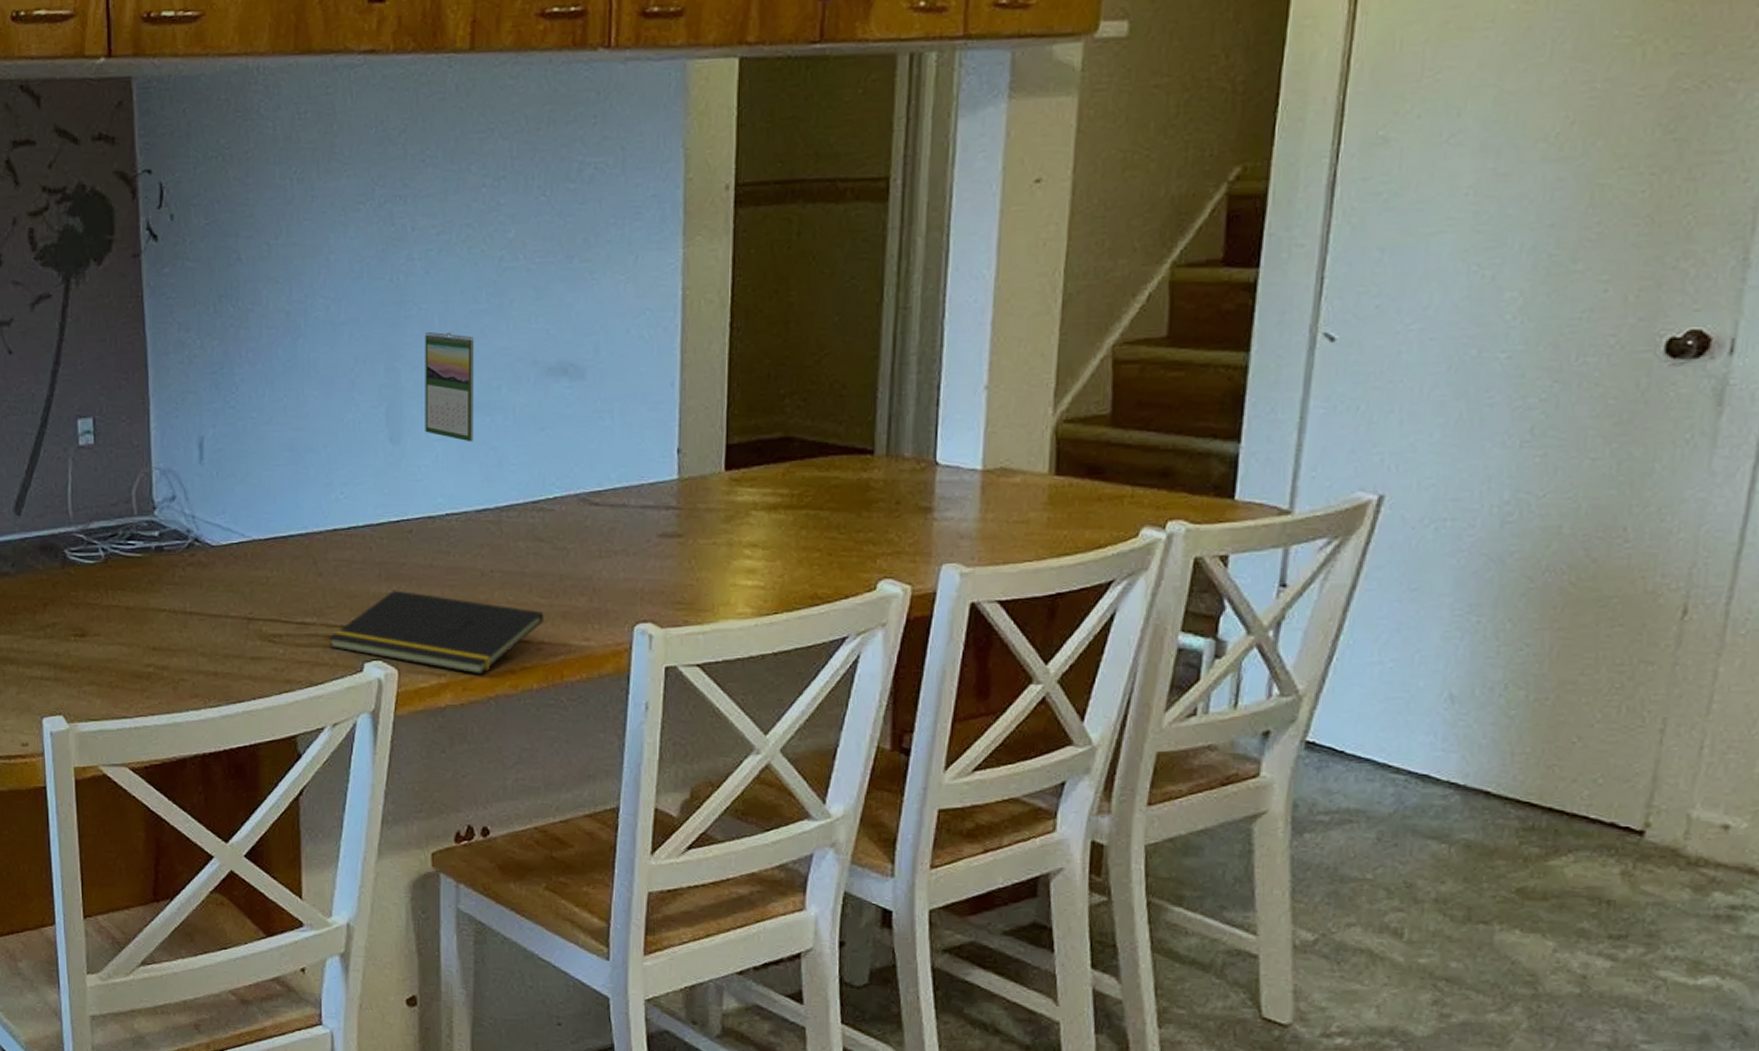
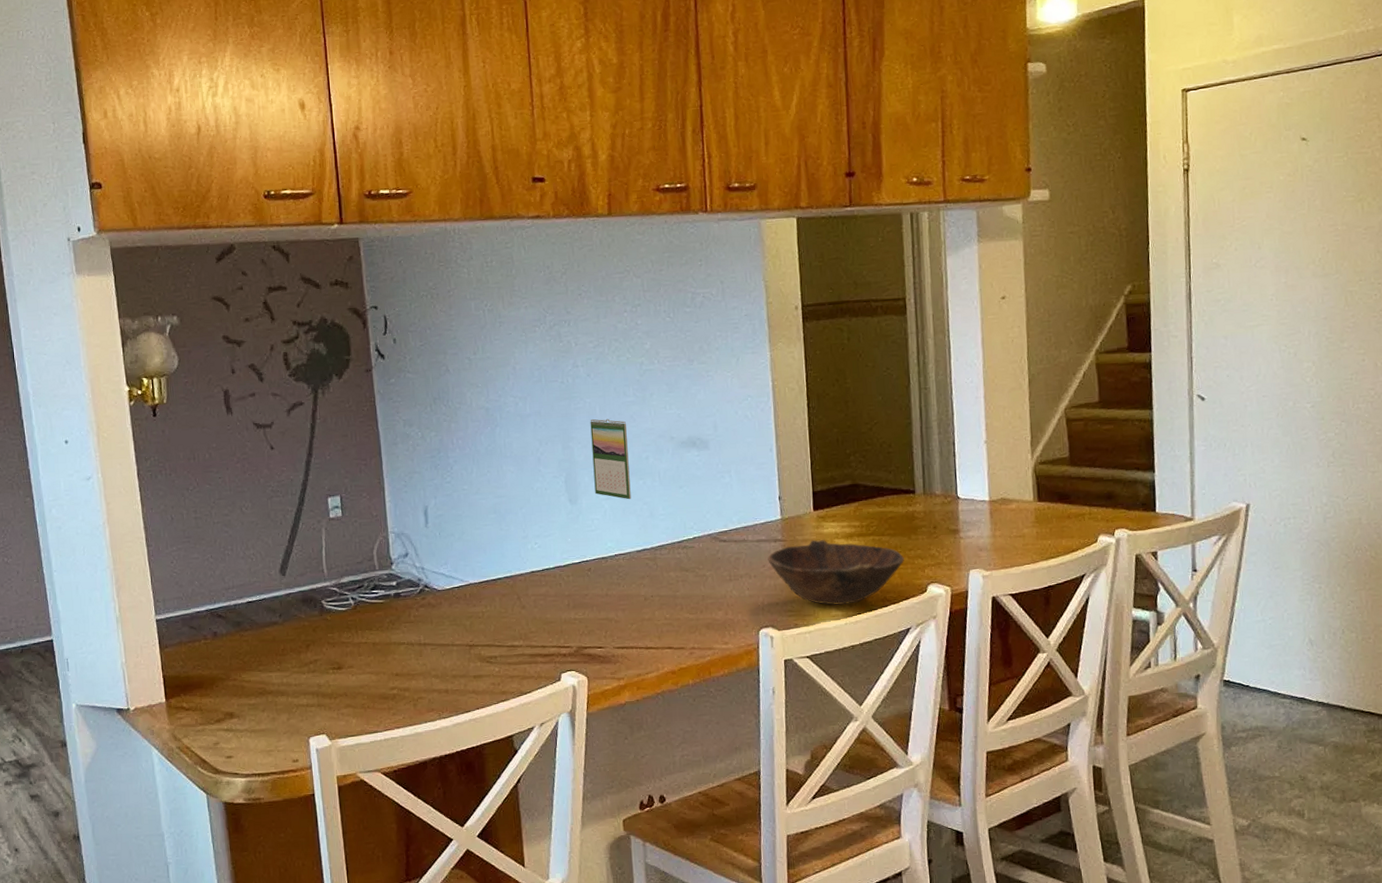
notepad: present [329,590,544,674] -> none [533,615,694,676]
bowl: none [654,509,848,599] -> present [767,539,904,605]

